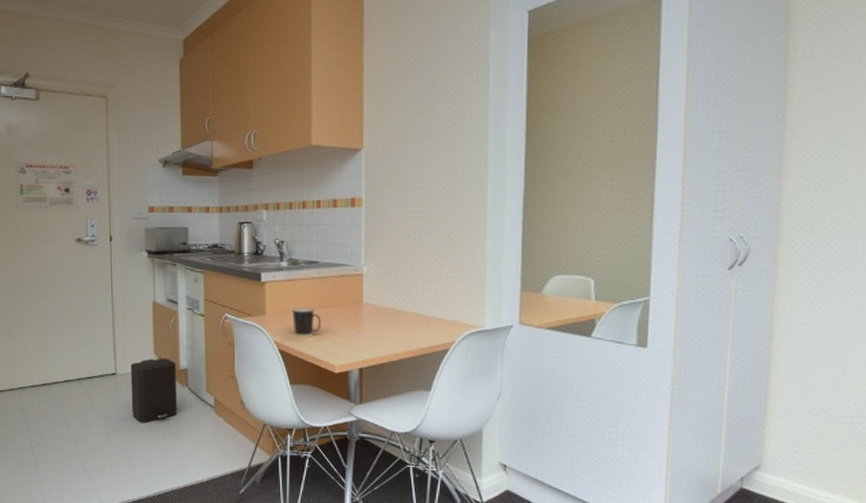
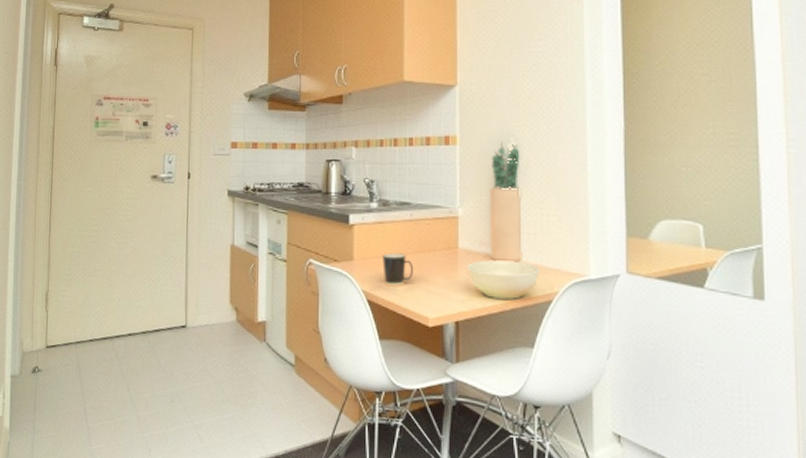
pedal bin: present [130,358,177,423] -> none [201,308,253,385]
toaster: present [144,226,189,254] -> none [225,163,273,194]
bowl: none [370,313,439,348] -> present [467,260,541,299]
vase: none [392,203,424,316] -> present [489,141,523,263]

